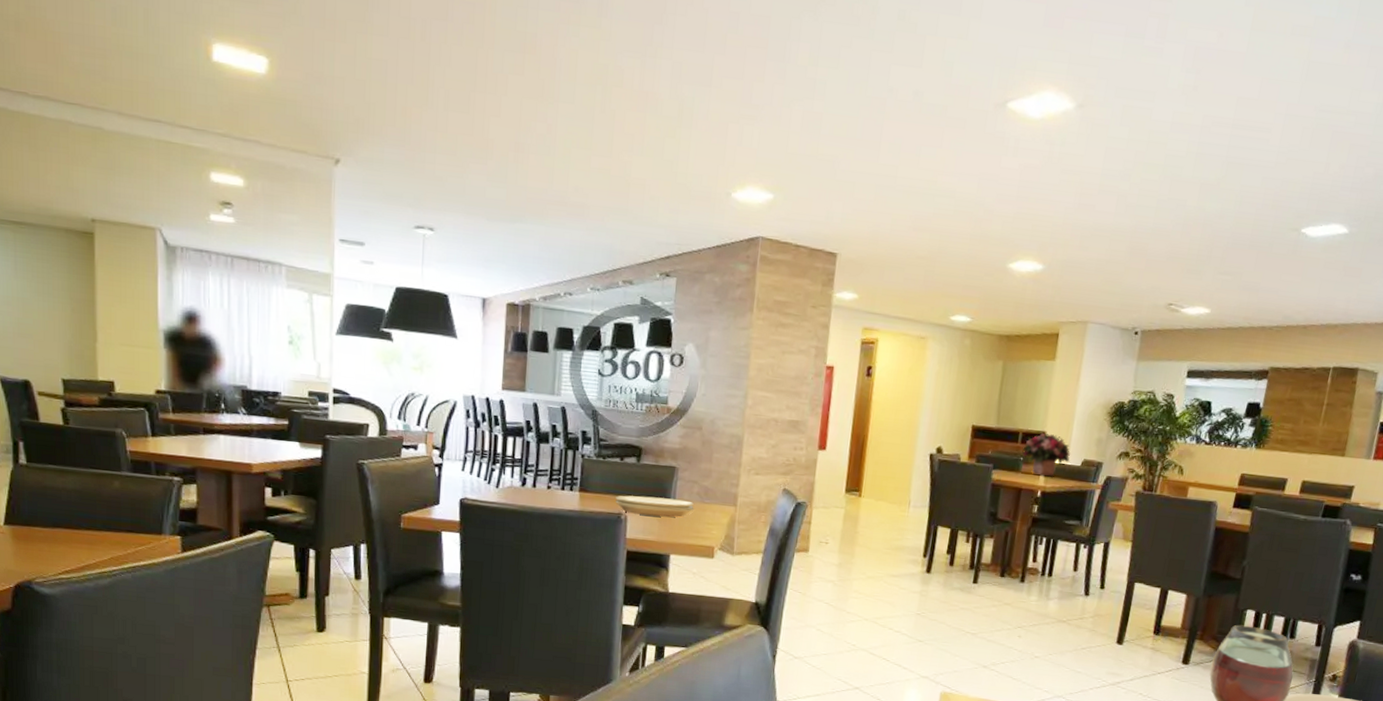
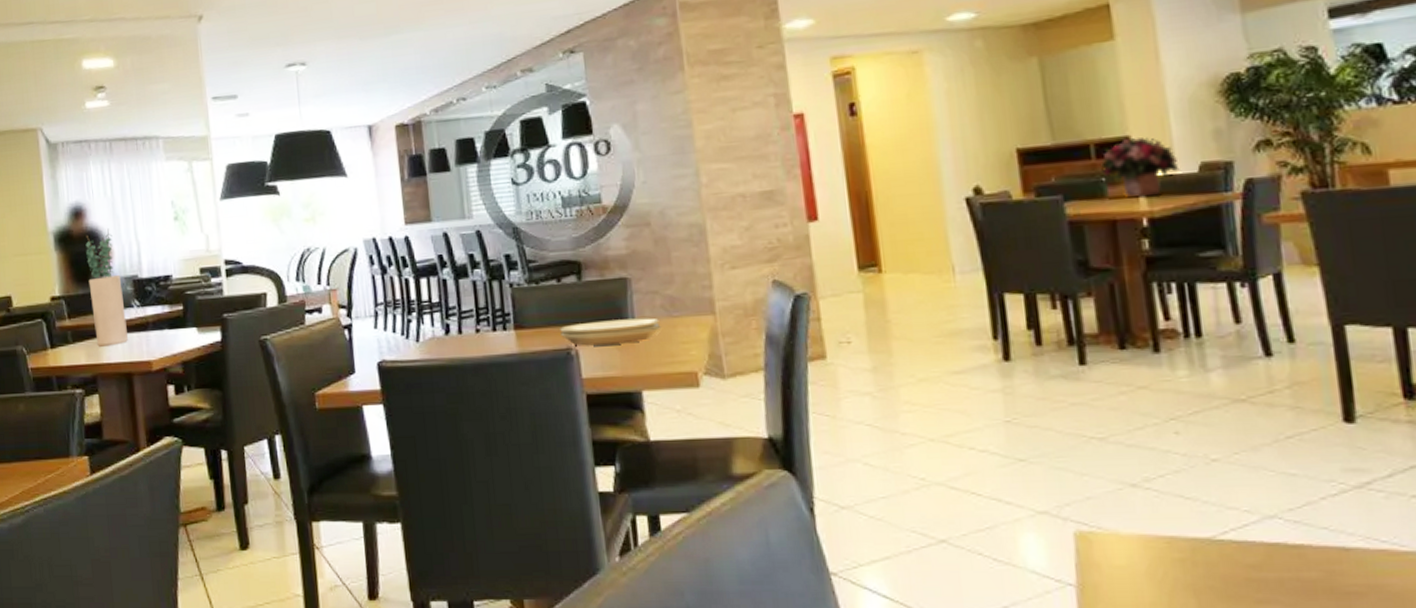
vase: none [196,338,231,445] -> present [85,228,128,348]

